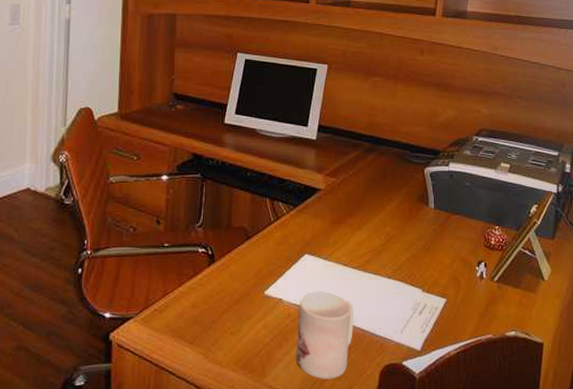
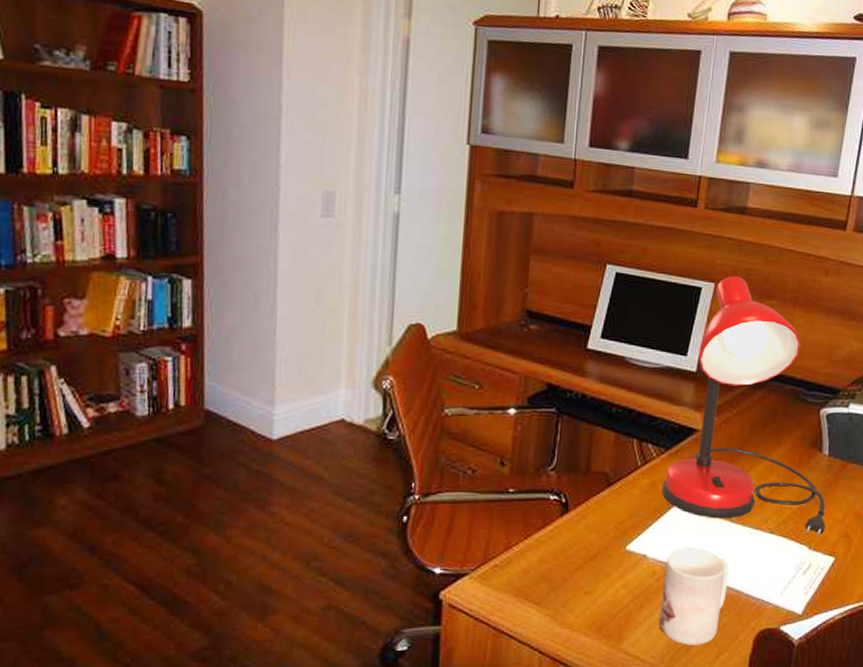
desk lamp: none [292,58,436,281] -> present [661,276,826,537]

